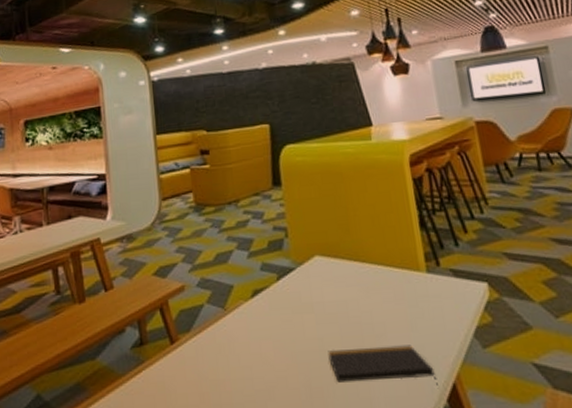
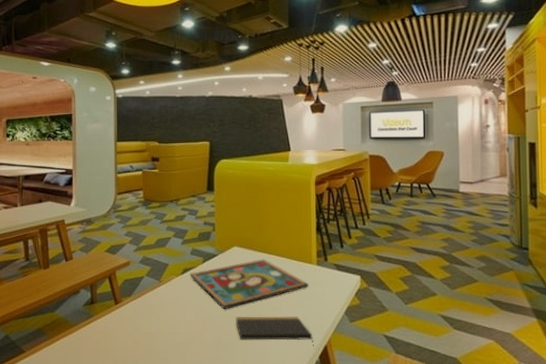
framed painting: none [262,269,420,342] -> present [190,259,309,310]

